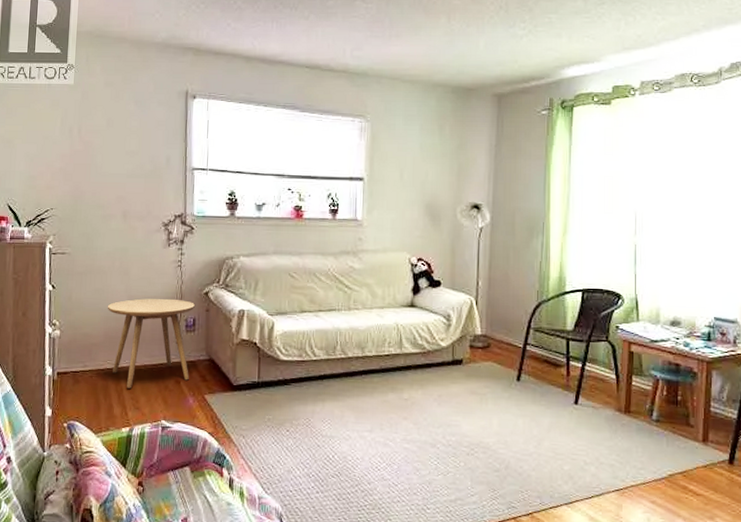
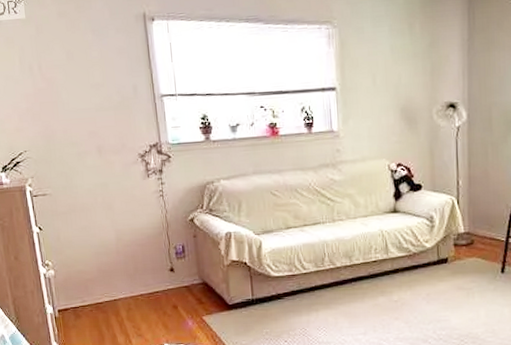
side table: present [107,298,195,389] -> none [96,228,186,318]

